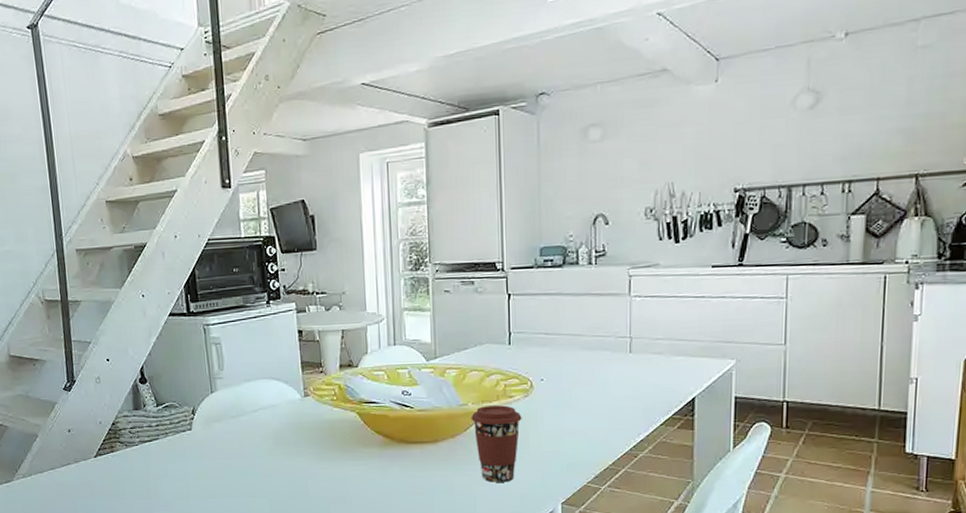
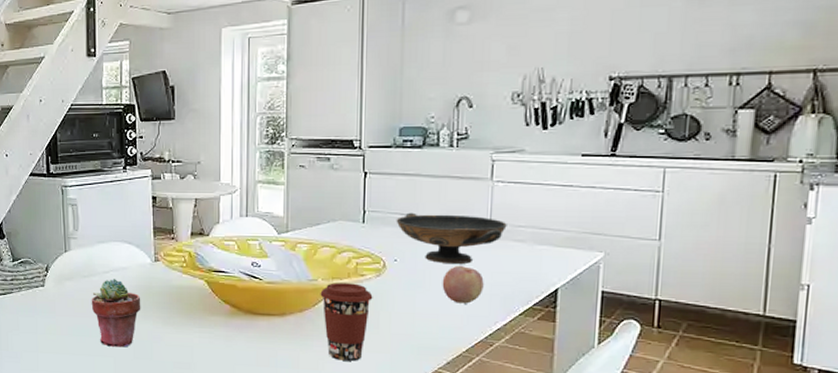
potted succulent: none [241,417,294,487] -> present [91,279,141,348]
decorative bowl: none [540,331,646,380] -> present [396,212,507,264]
fruit: none [587,380,626,418] -> present [442,265,484,304]

